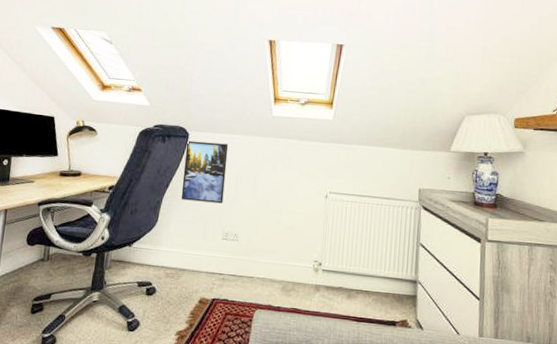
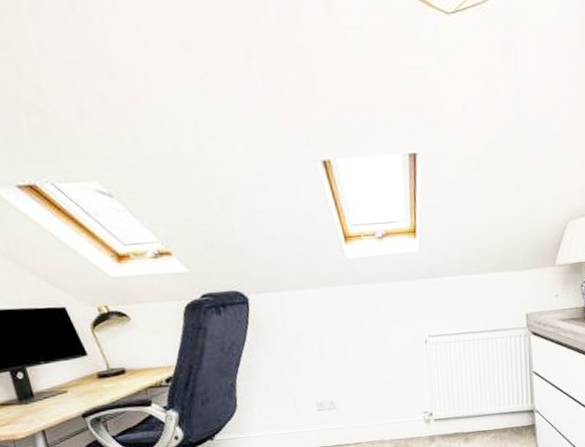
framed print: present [181,140,229,204] -> none [247,302,309,377]

